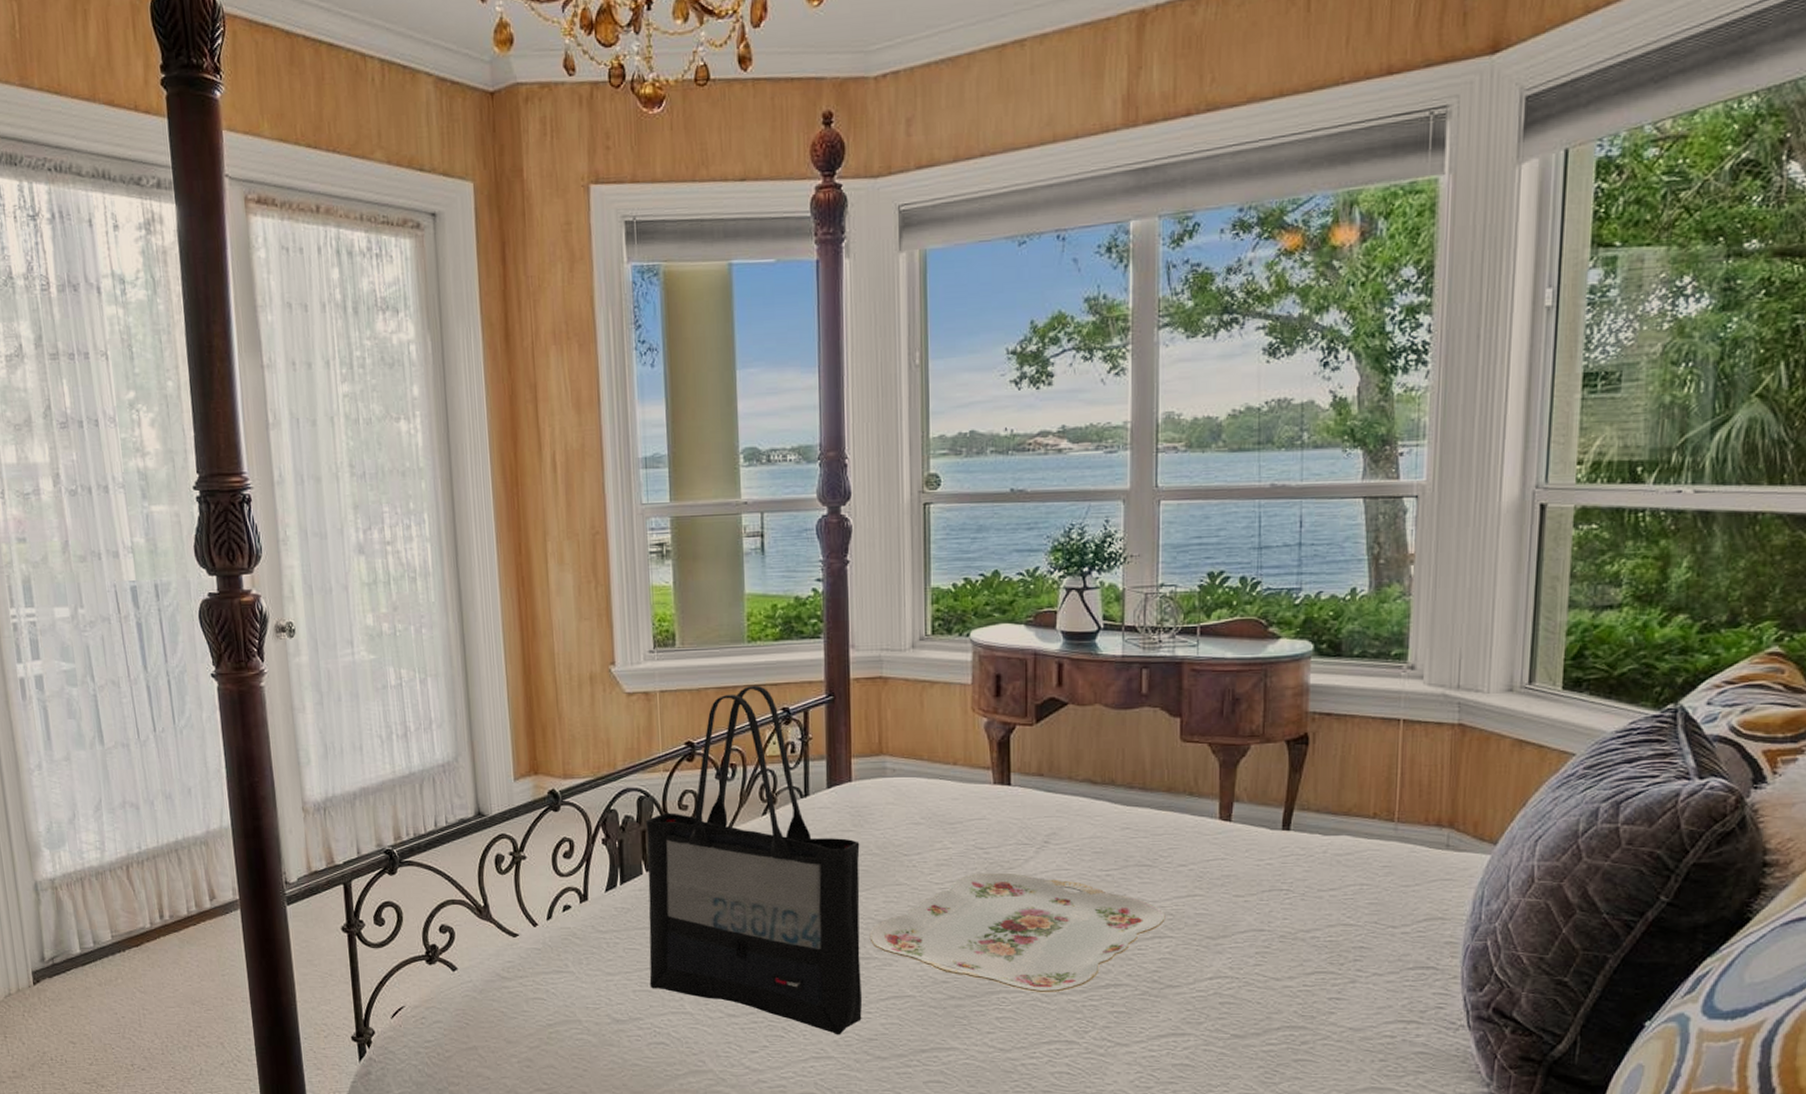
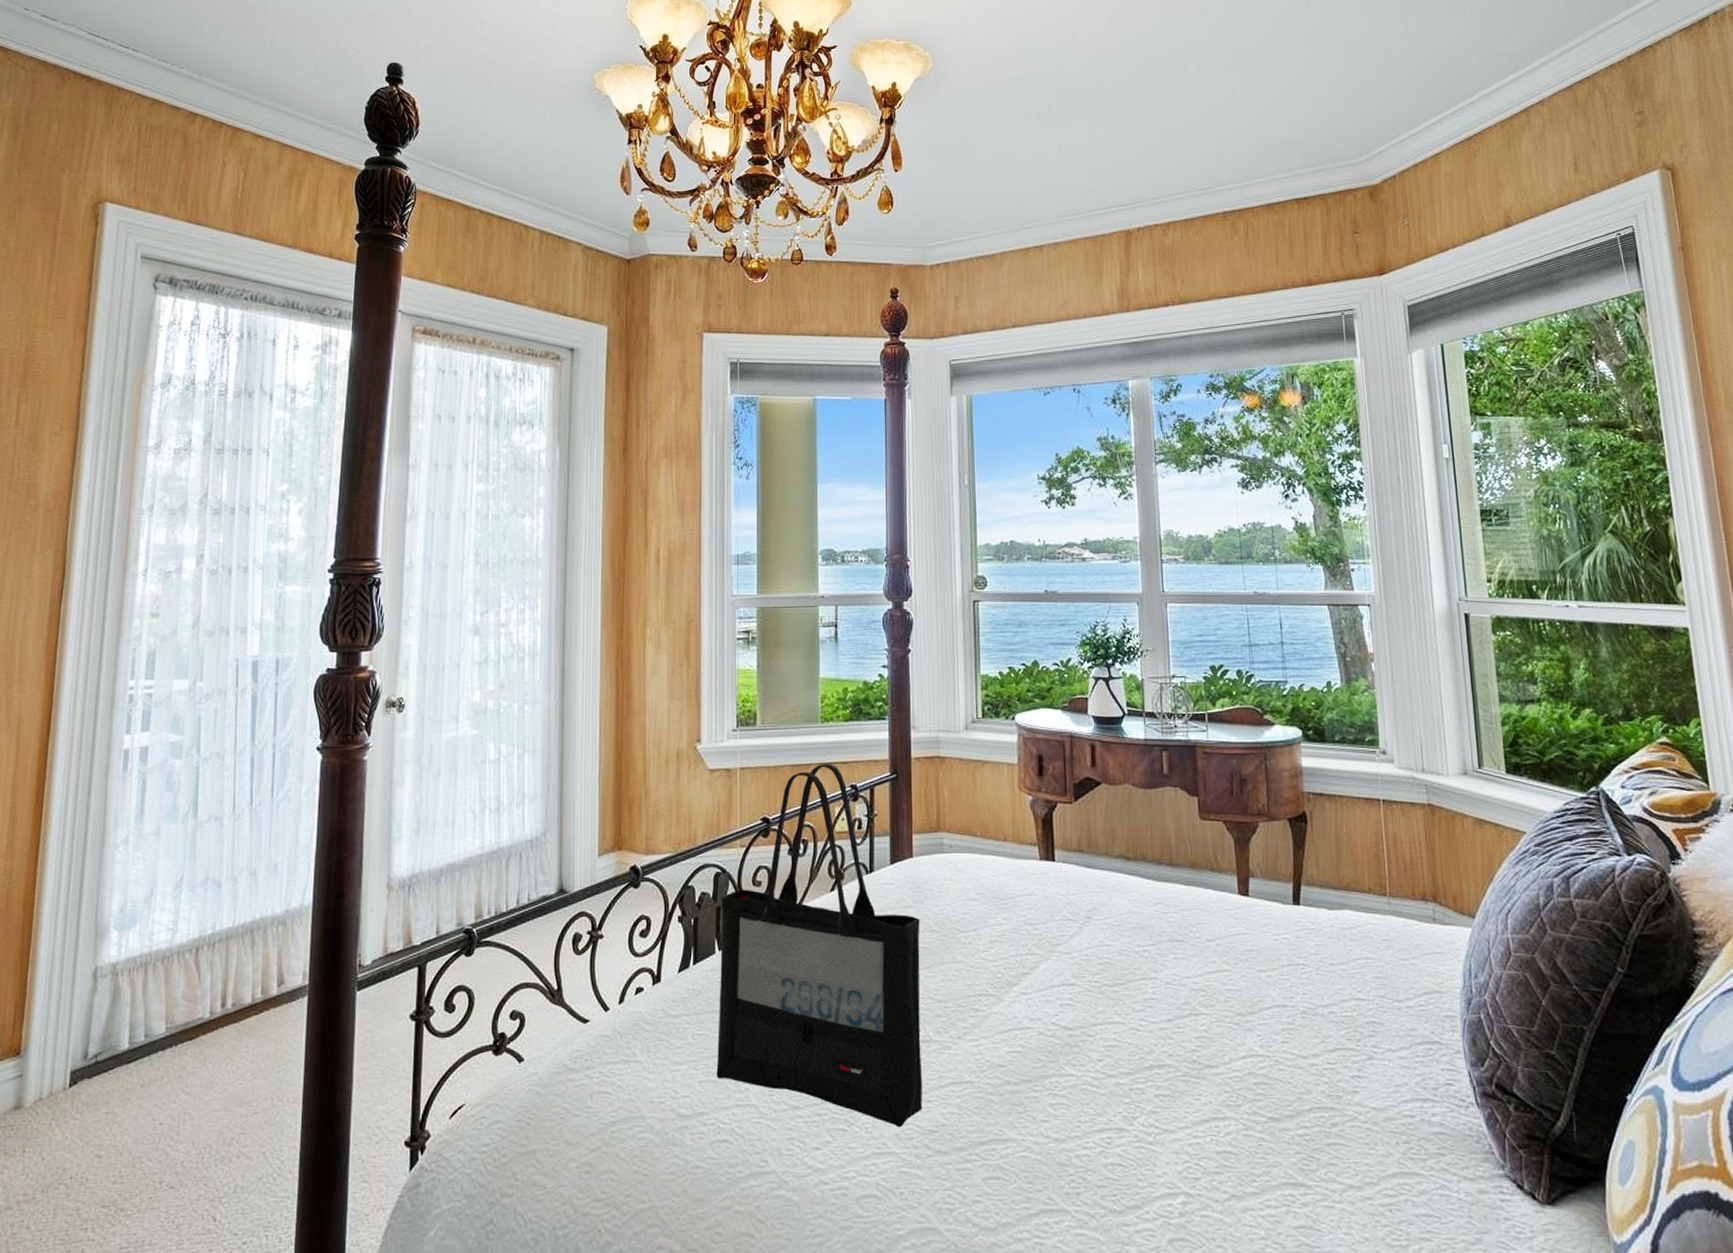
serving tray: present [869,872,1166,993] -> none [929,949,1199,1076]

